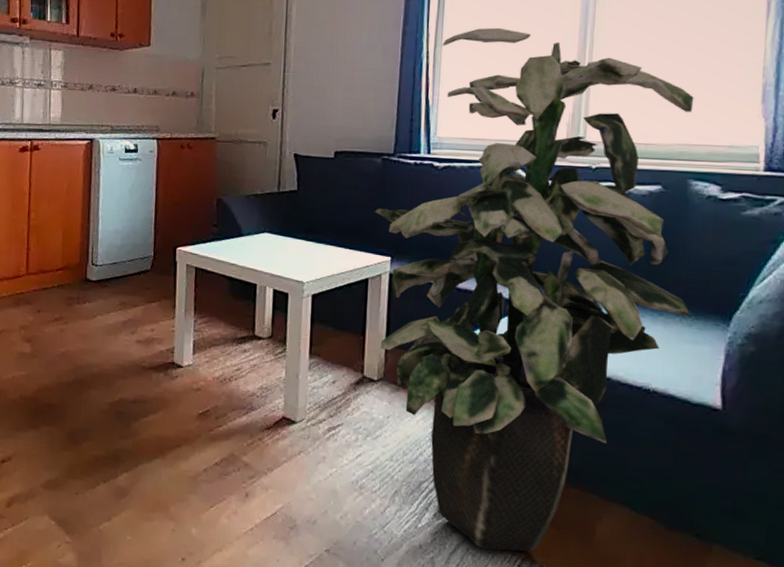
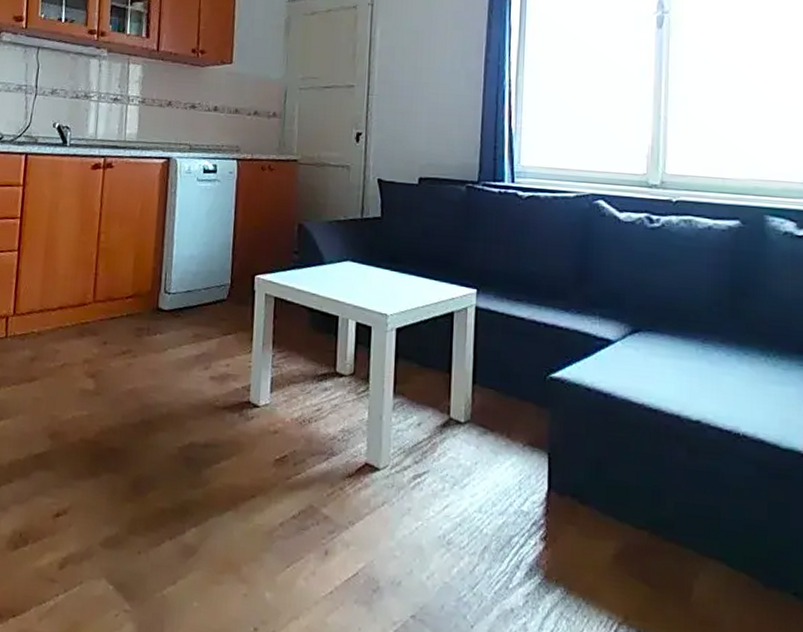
indoor plant: present [375,27,694,552] -> none [460,58,776,615]

